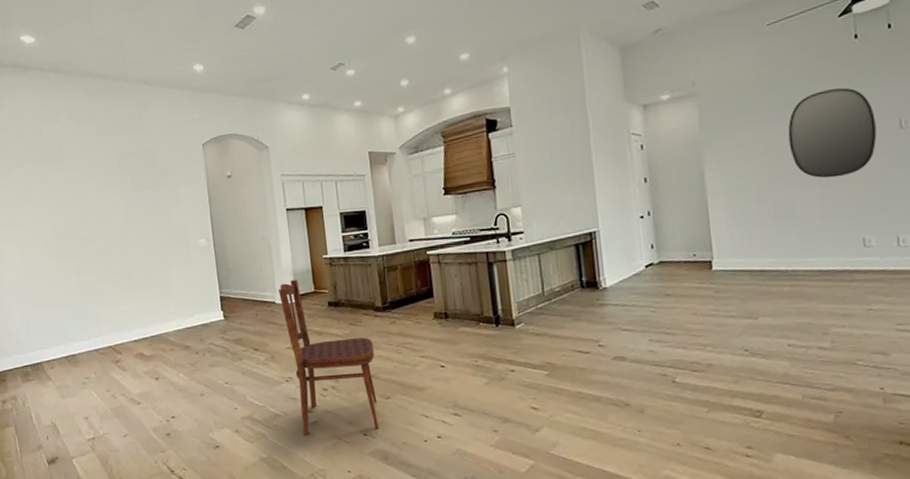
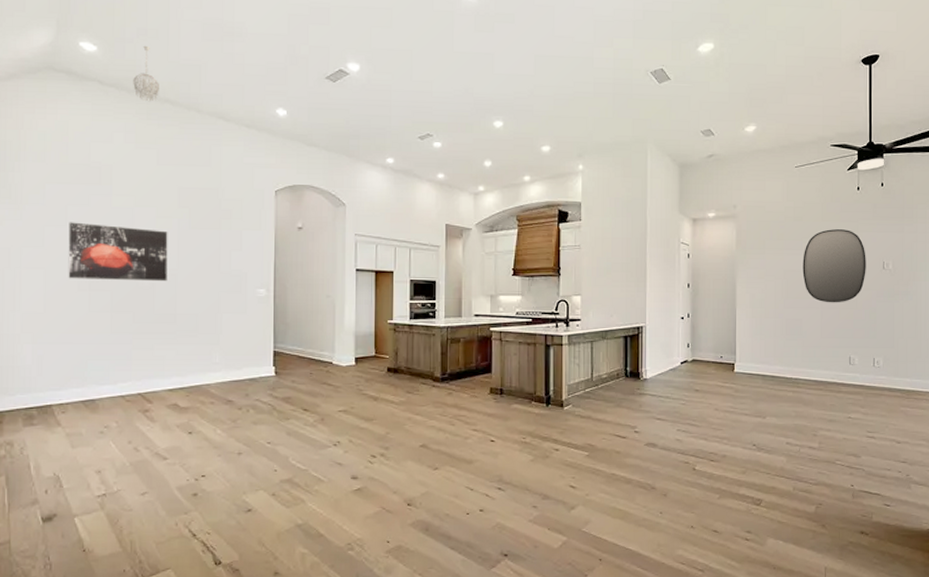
wall art: none [33,196,120,250] -> present [68,222,168,282]
chandelier: none [67,28,91,80] -> present [133,45,159,102]
dining chair: present [279,280,379,435] -> none [338,342,428,502]

